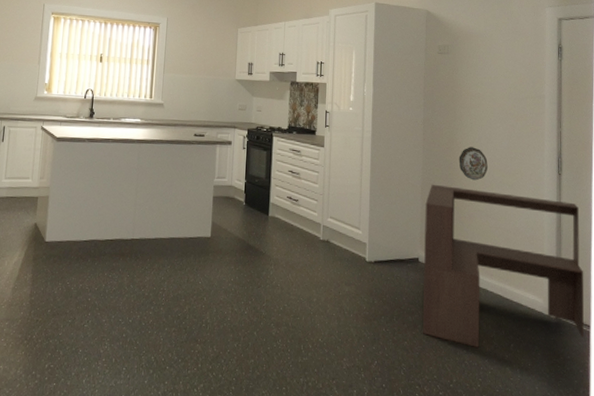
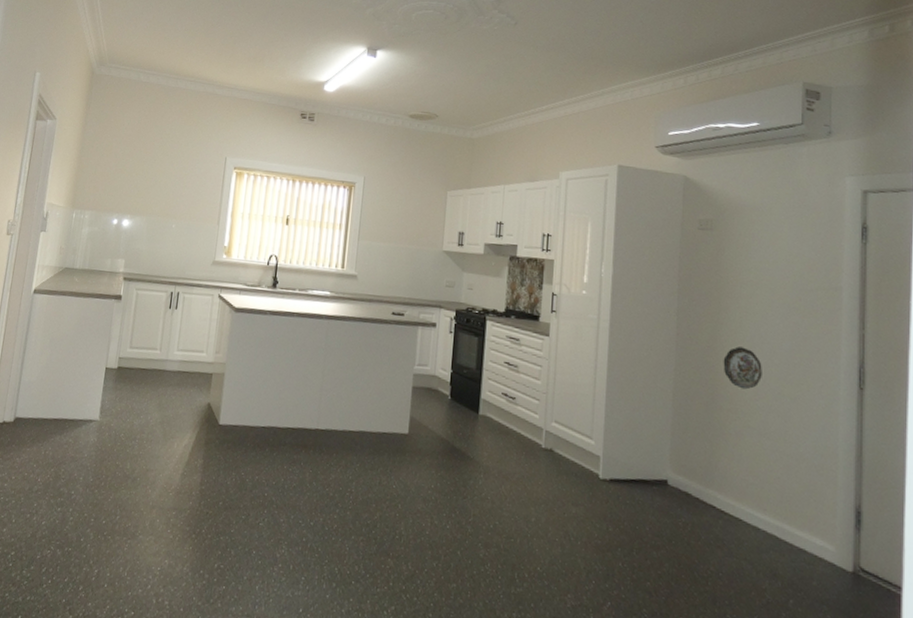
bench: present [422,184,584,347] -> none [670,390,894,602]

